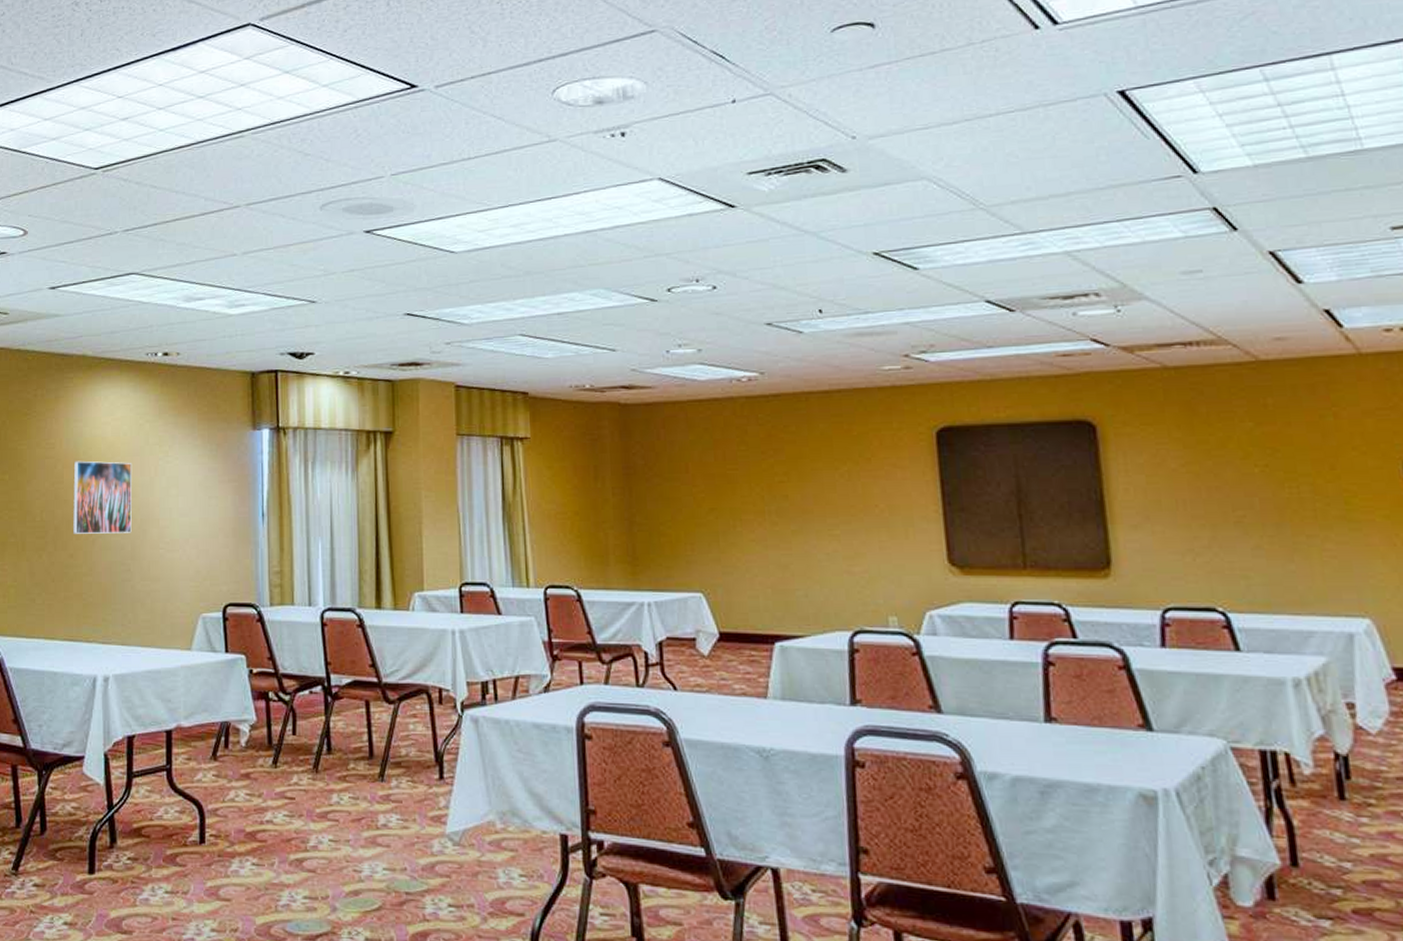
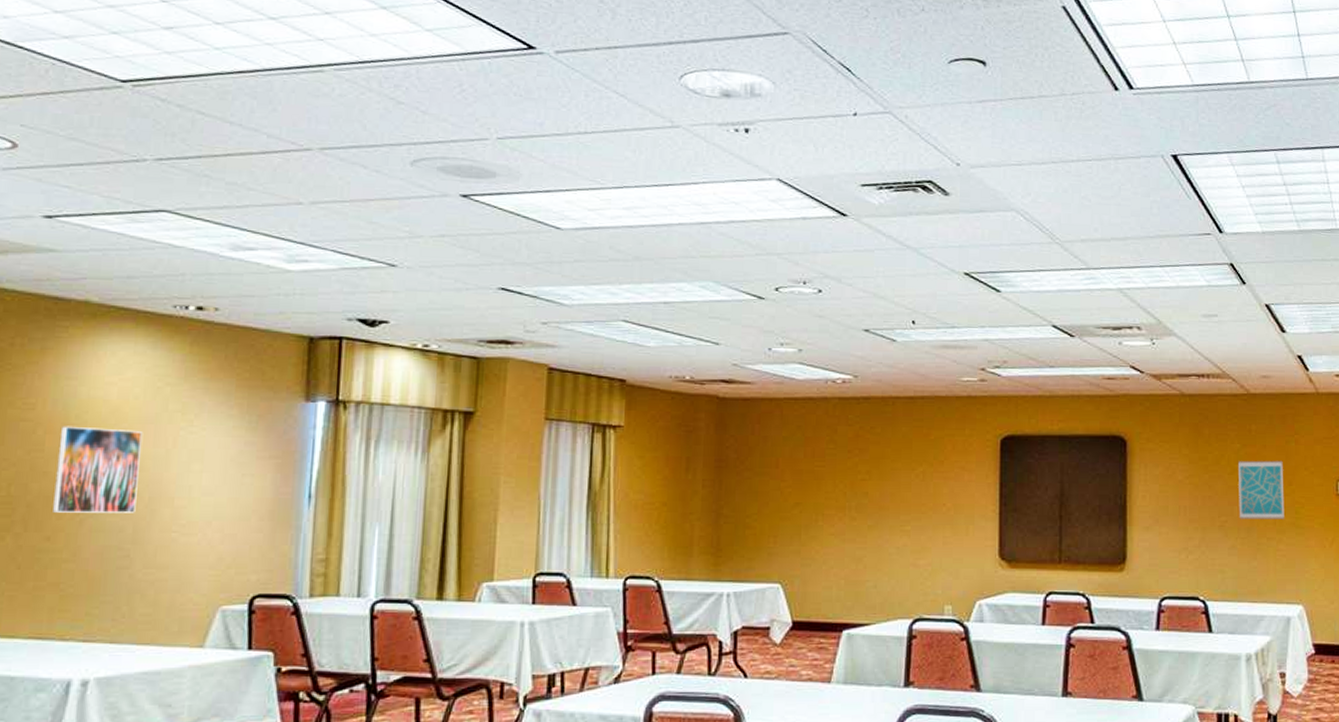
wall art: none [1253,439,1329,513] -> present [1239,460,1285,519]

